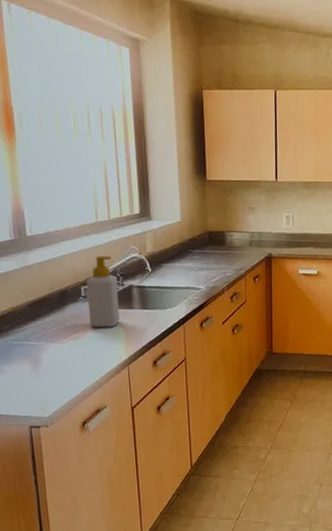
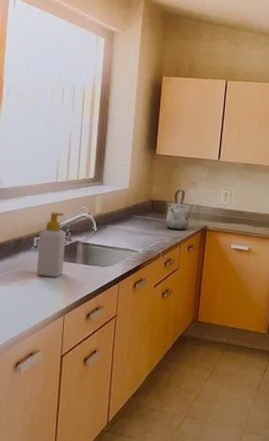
kettle: none [226,216,252,261] -> present [165,189,189,231]

